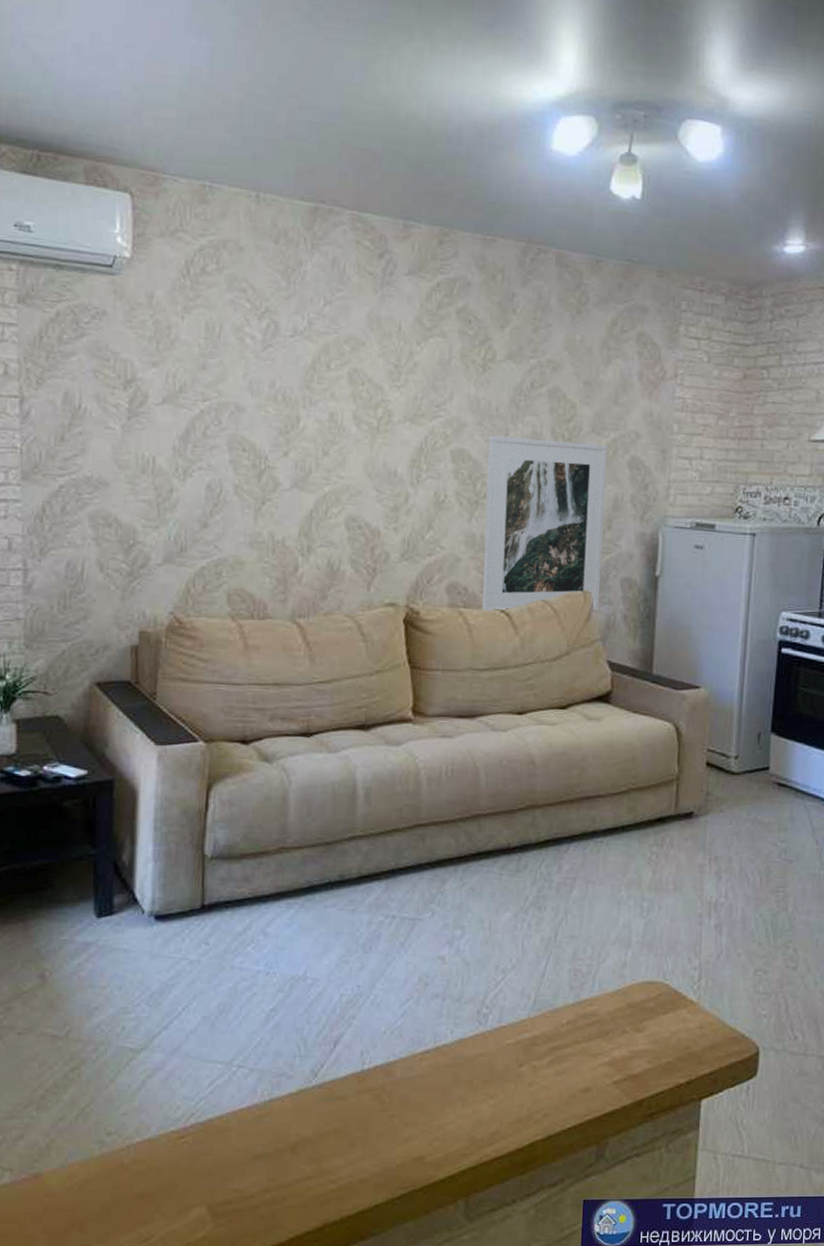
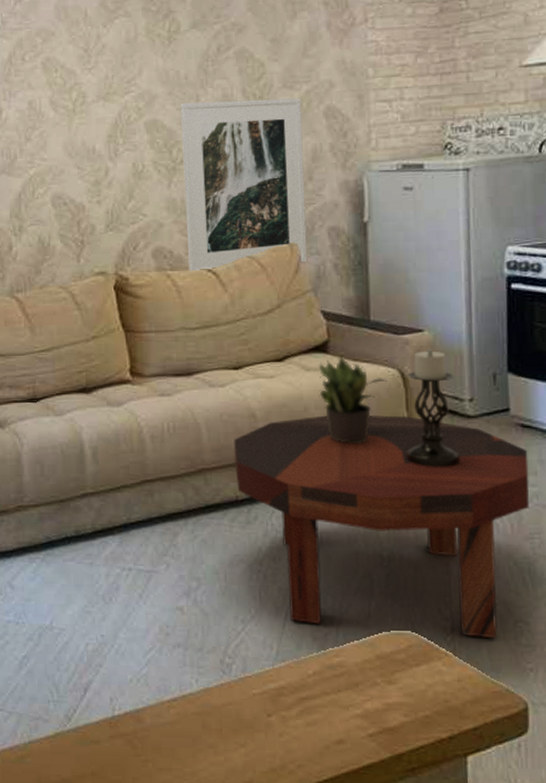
coffee table: none [510,765,781,987] -> present [234,415,530,639]
potted plant: none [598,707,663,795] -> present [319,355,387,443]
candle holder: none [673,706,724,822] -> present [406,349,461,468]

